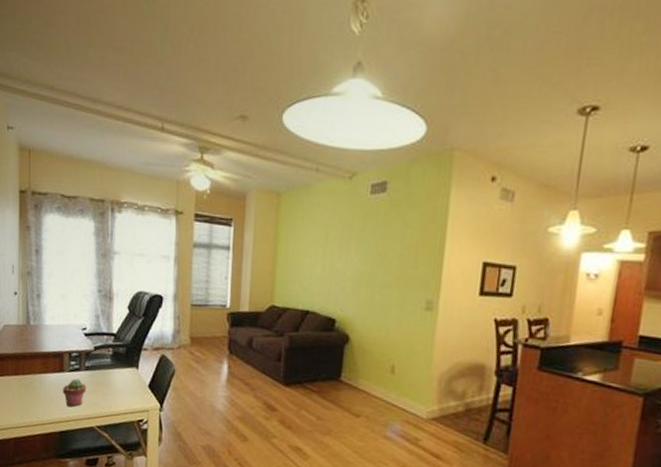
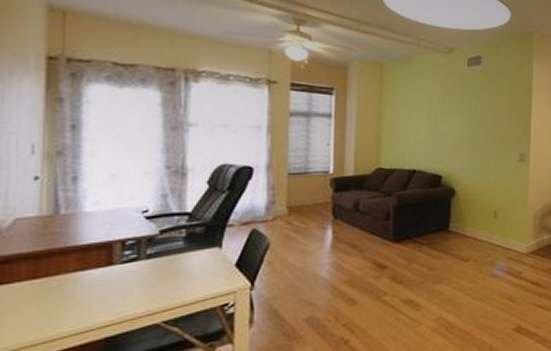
potted succulent: present [62,378,87,408] -> none [110,270,148,306]

